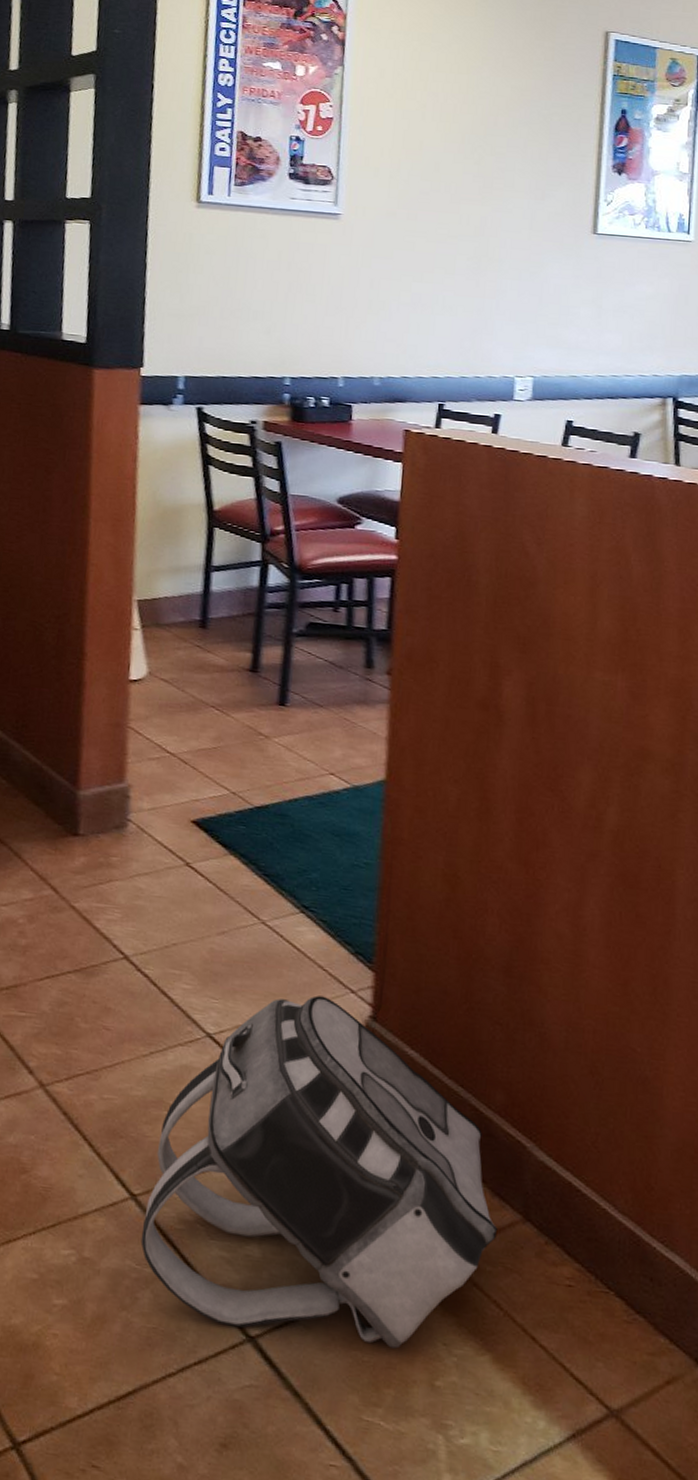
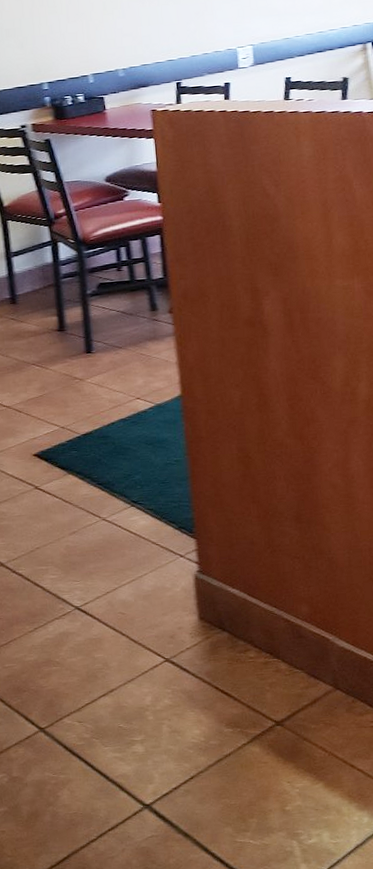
backpack: present [140,995,498,1349] -> none [52,563,316,801]

